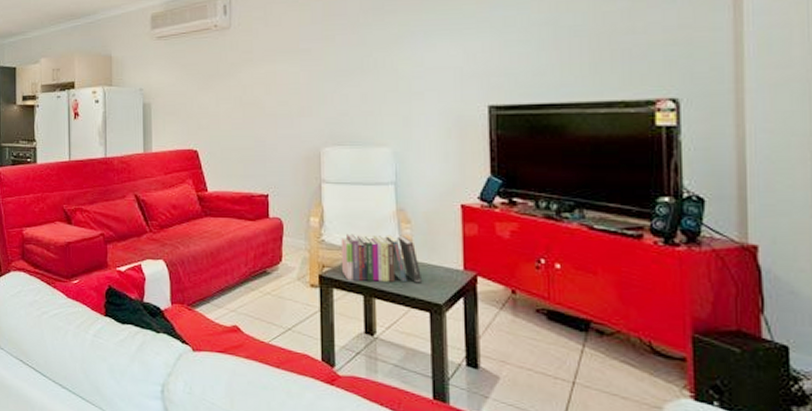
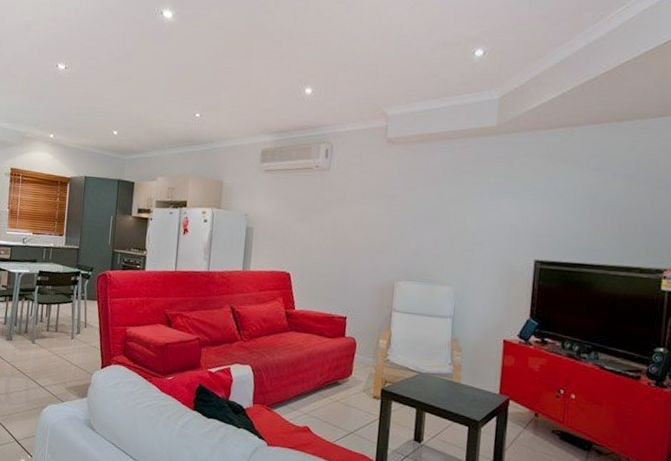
books: present [340,233,423,283] -> none [400,356,466,402]

